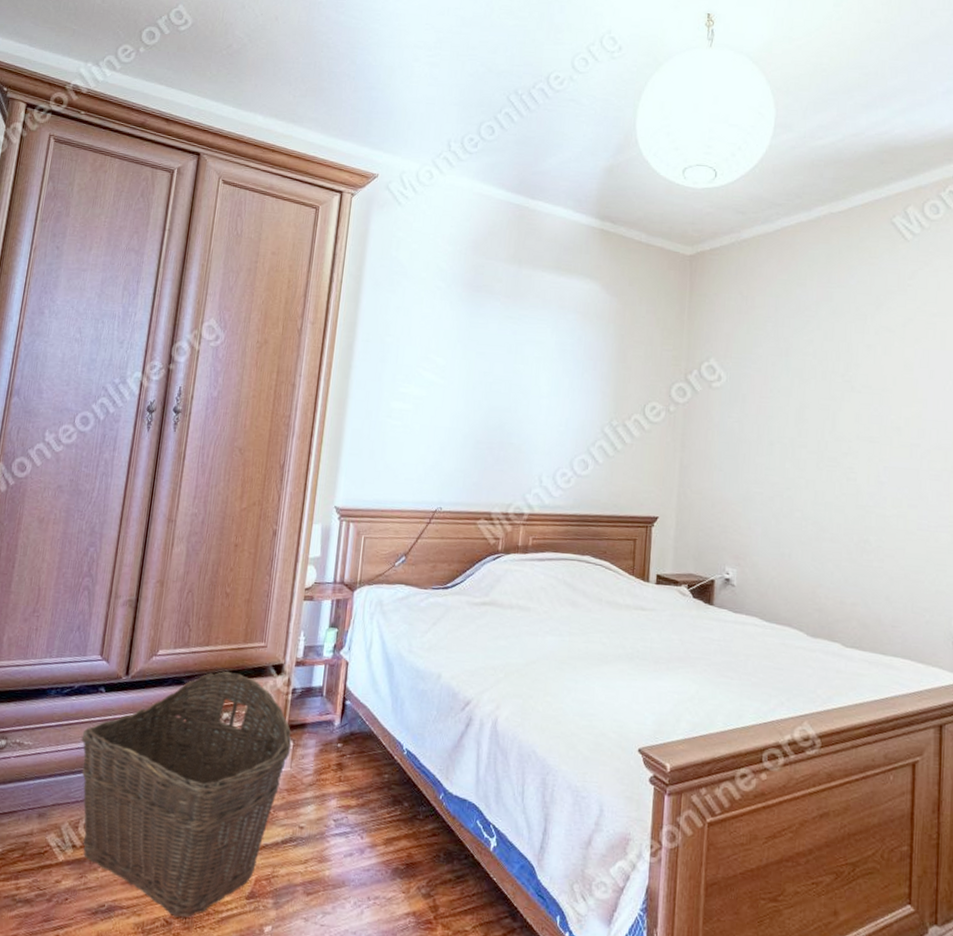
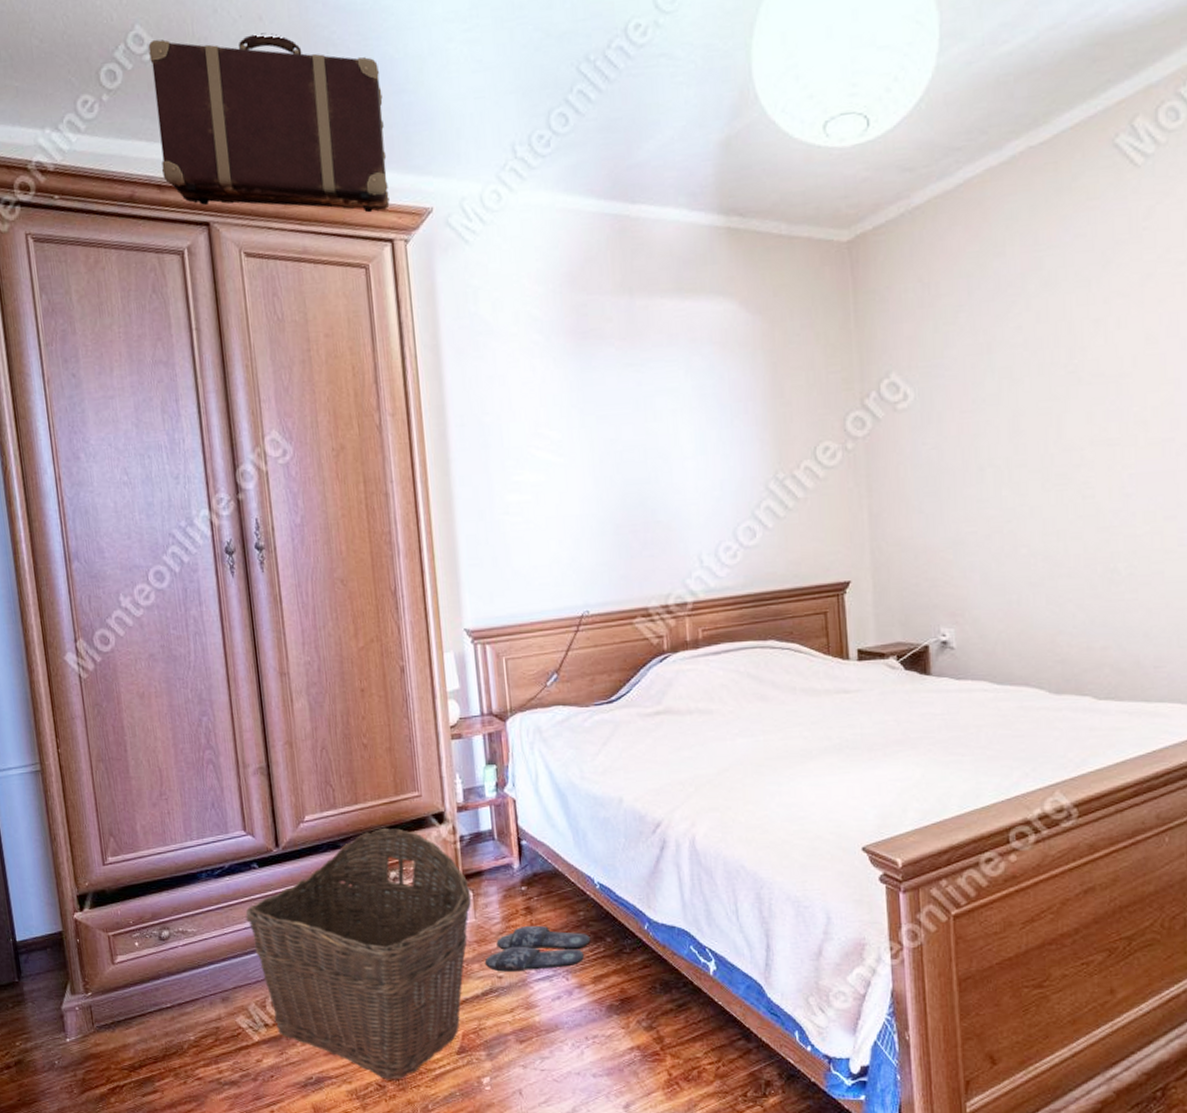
suitcase: none [172,17,359,170] -> present [148,33,390,213]
slippers: none [291,780,390,825] -> present [485,925,591,972]

